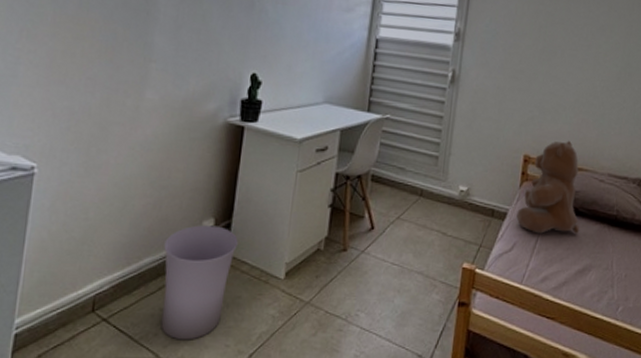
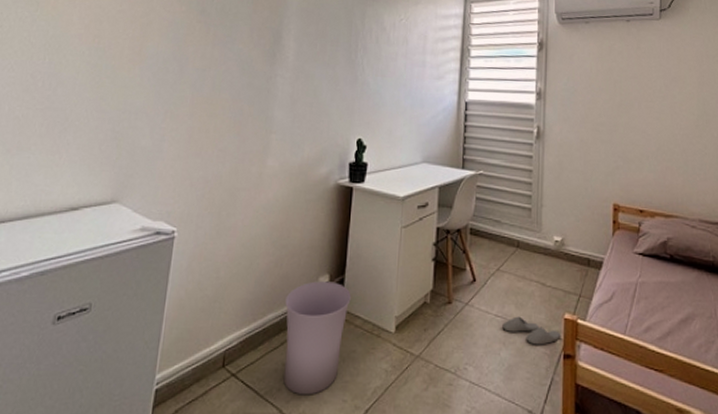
slippers: none [398,265,458,293] -> present [502,316,561,345]
teddy bear: present [516,140,580,234] -> none [612,188,678,282]

